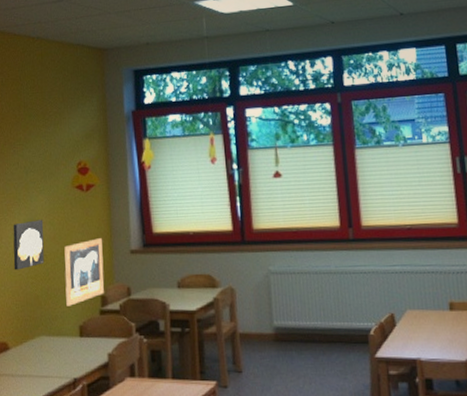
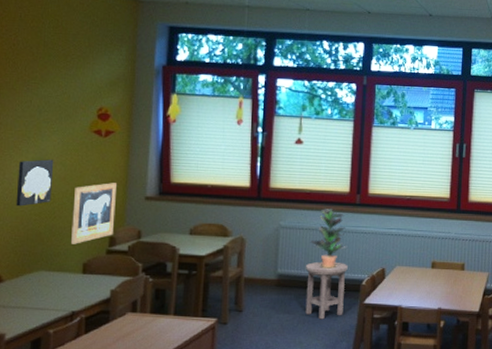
stool: none [303,309,353,379] -> present [305,261,348,320]
potted plant: none [304,246,347,318] -> present [310,208,348,269]

